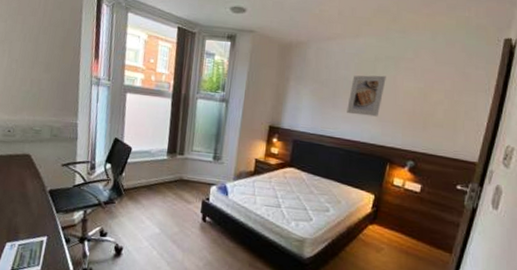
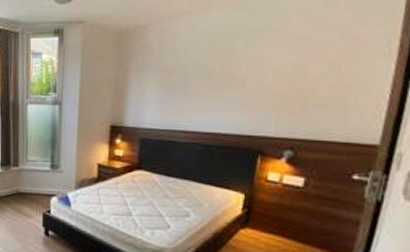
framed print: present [347,75,386,117] -> none [202,52,249,103]

